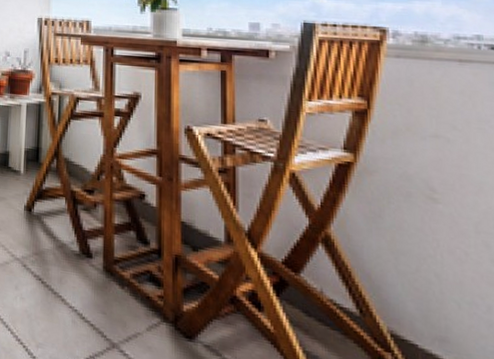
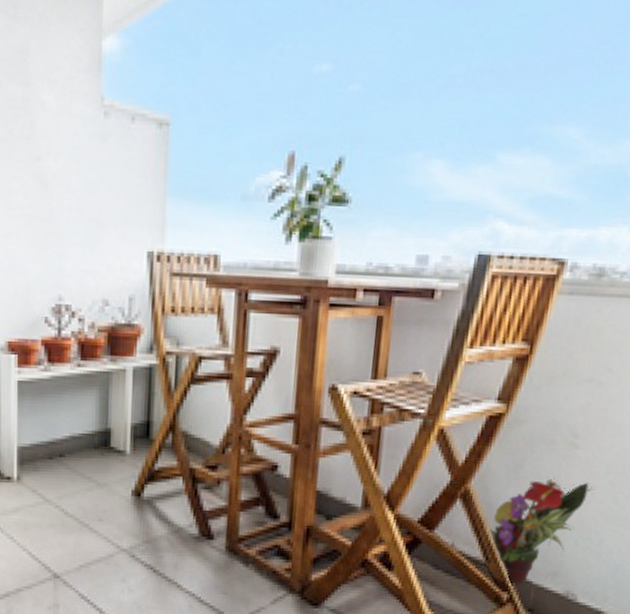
bouquet: none [358,229,468,347] -> present [489,477,596,585]

